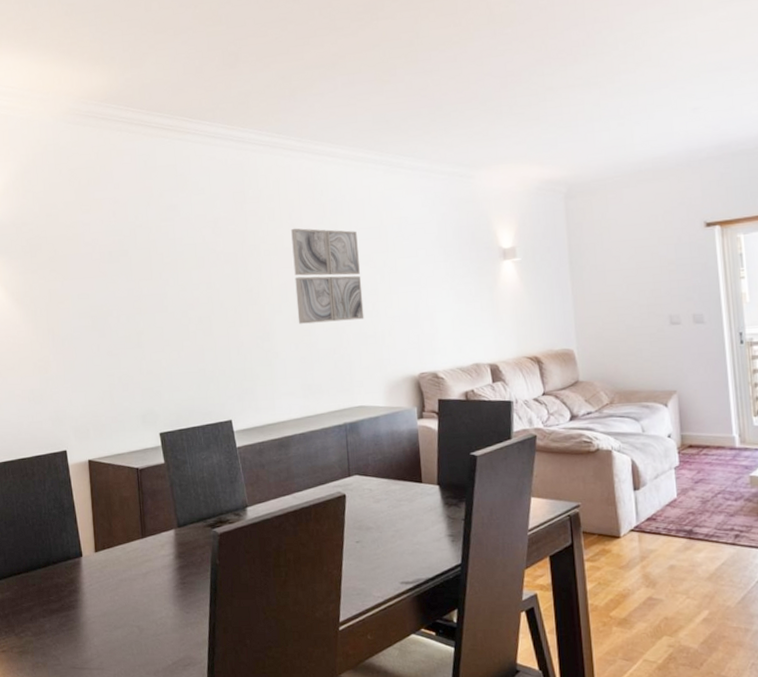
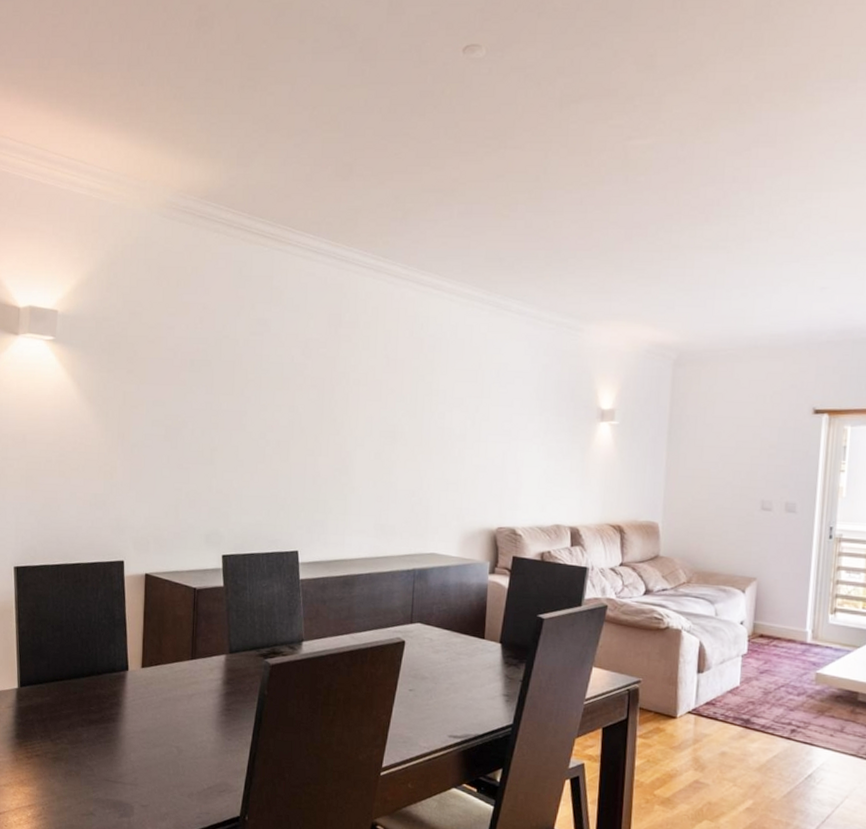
wall art: present [291,228,364,324] -> none [379,360,453,465]

